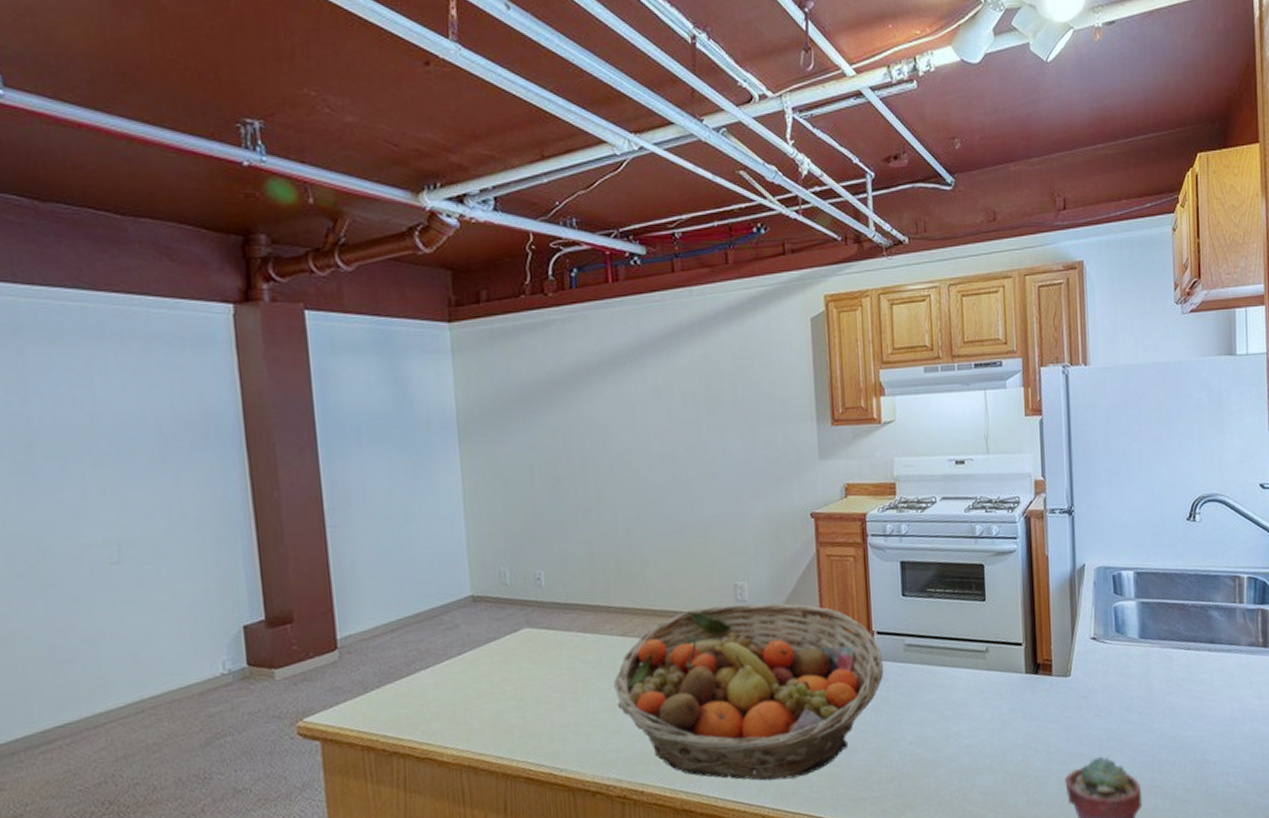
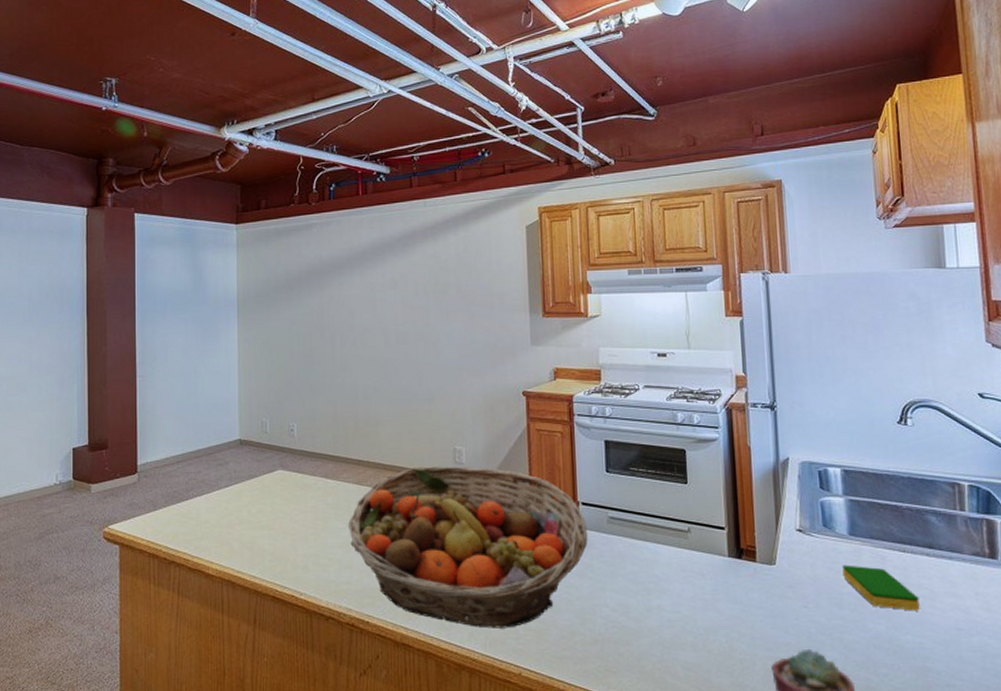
dish sponge: none [1132,668,1201,707] -> present [842,565,920,611]

